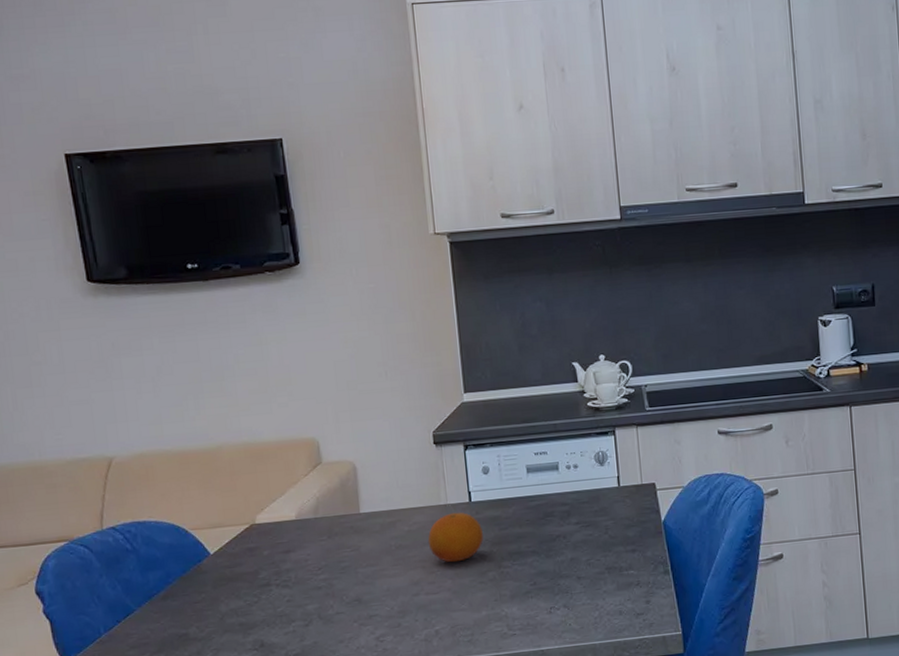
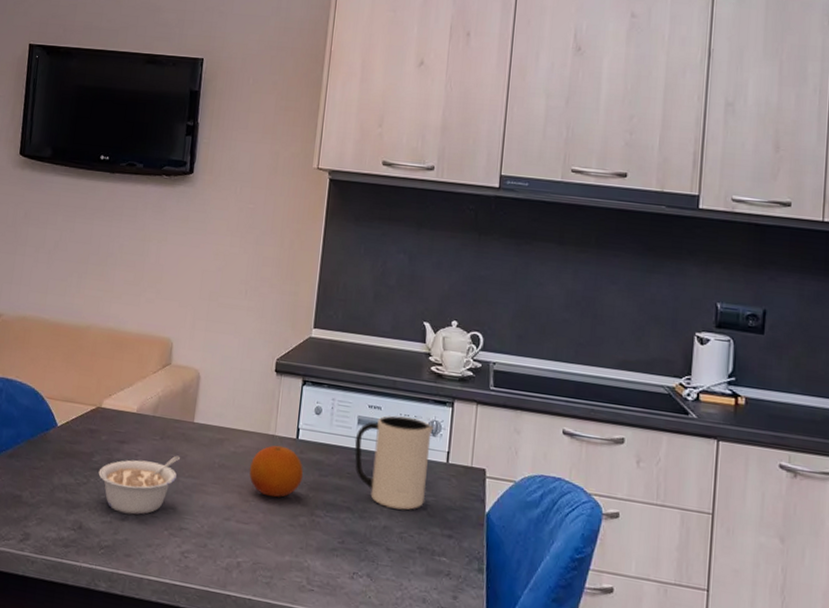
legume: none [268,549,355,620] -> present [98,455,181,515]
mug: none [527,453,605,541] -> present [354,415,434,511]

